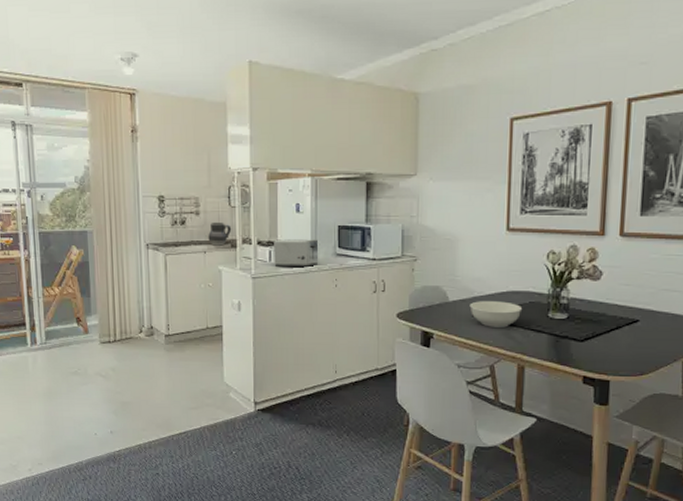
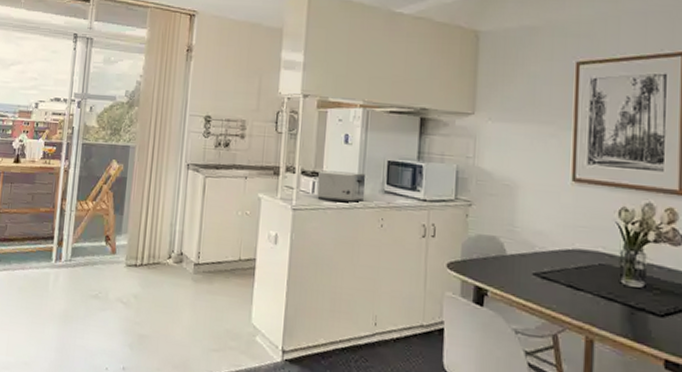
ceramic jug: present [208,221,232,246] -> none [251,146,276,172]
bowl: present [469,301,523,327] -> none [529,257,591,291]

